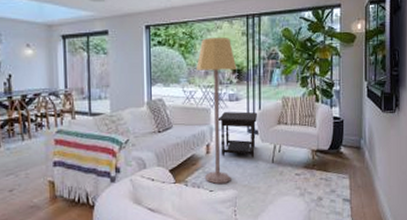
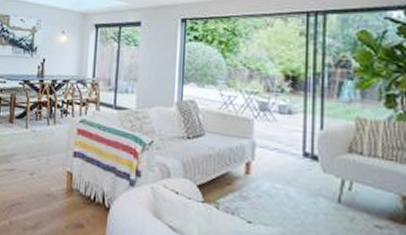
lamp: present [197,38,237,184] -> none [239,36,292,217]
side table: present [219,111,258,158] -> none [264,125,319,191]

